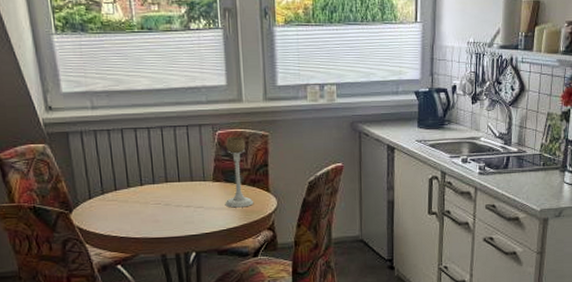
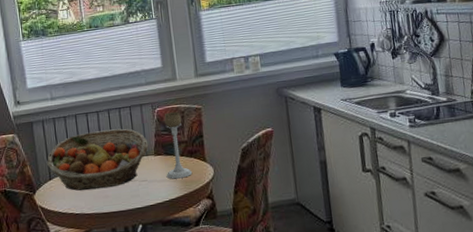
fruit basket: none [85,149,207,213] -> present [46,128,149,191]

